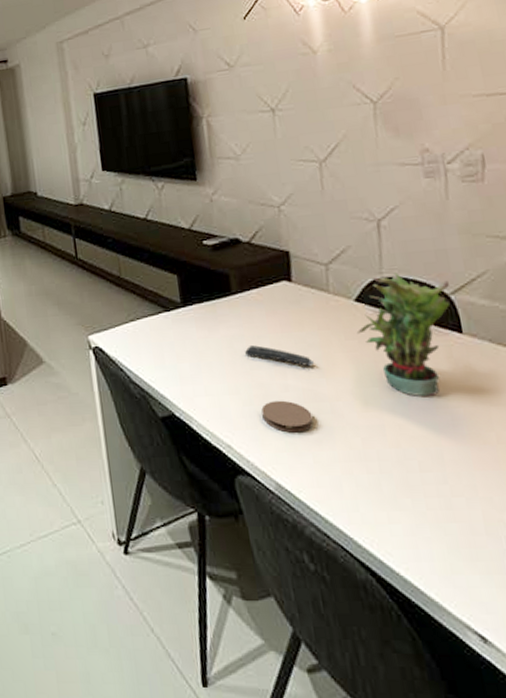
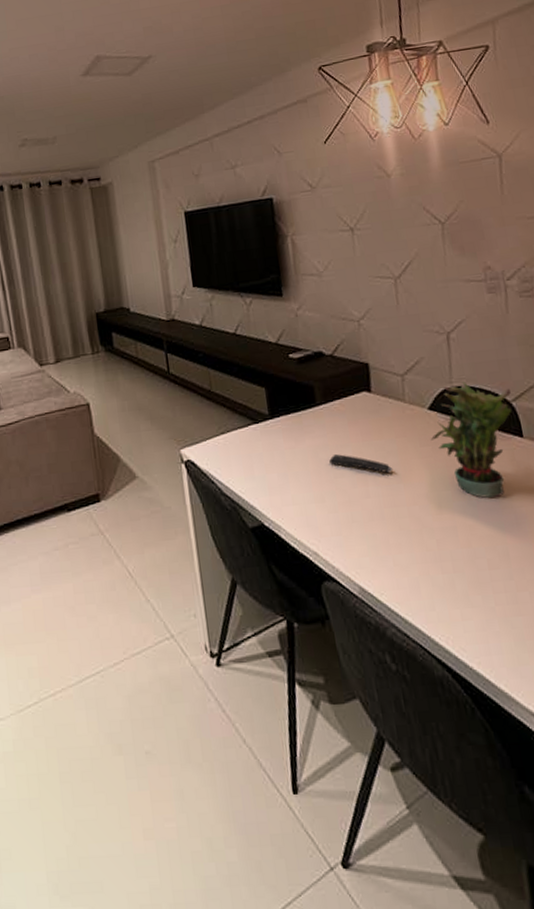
coaster: present [261,400,314,433] -> none [345,506,393,538]

